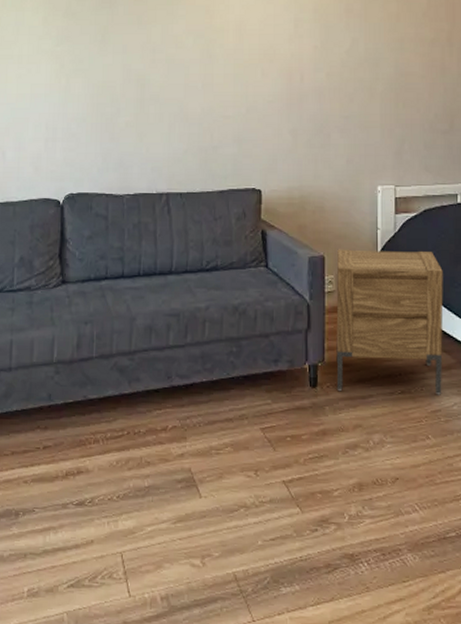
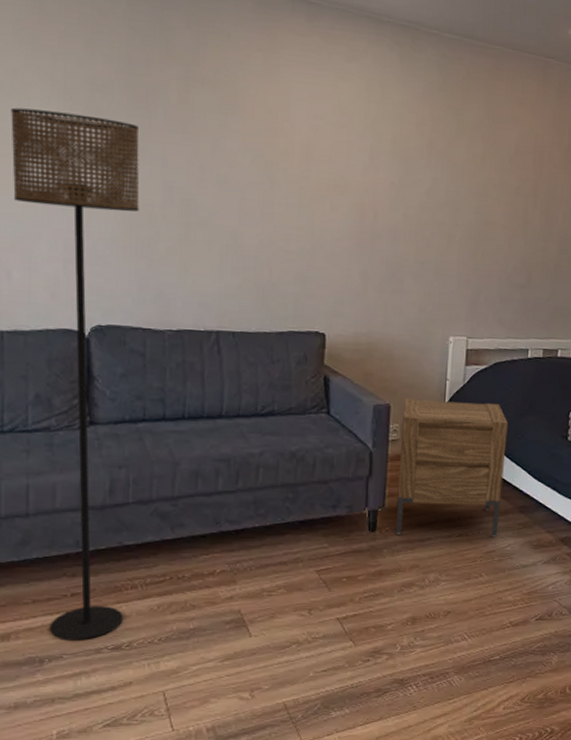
floor lamp: none [9,18,105,495] -> present [11,107,140,641]

